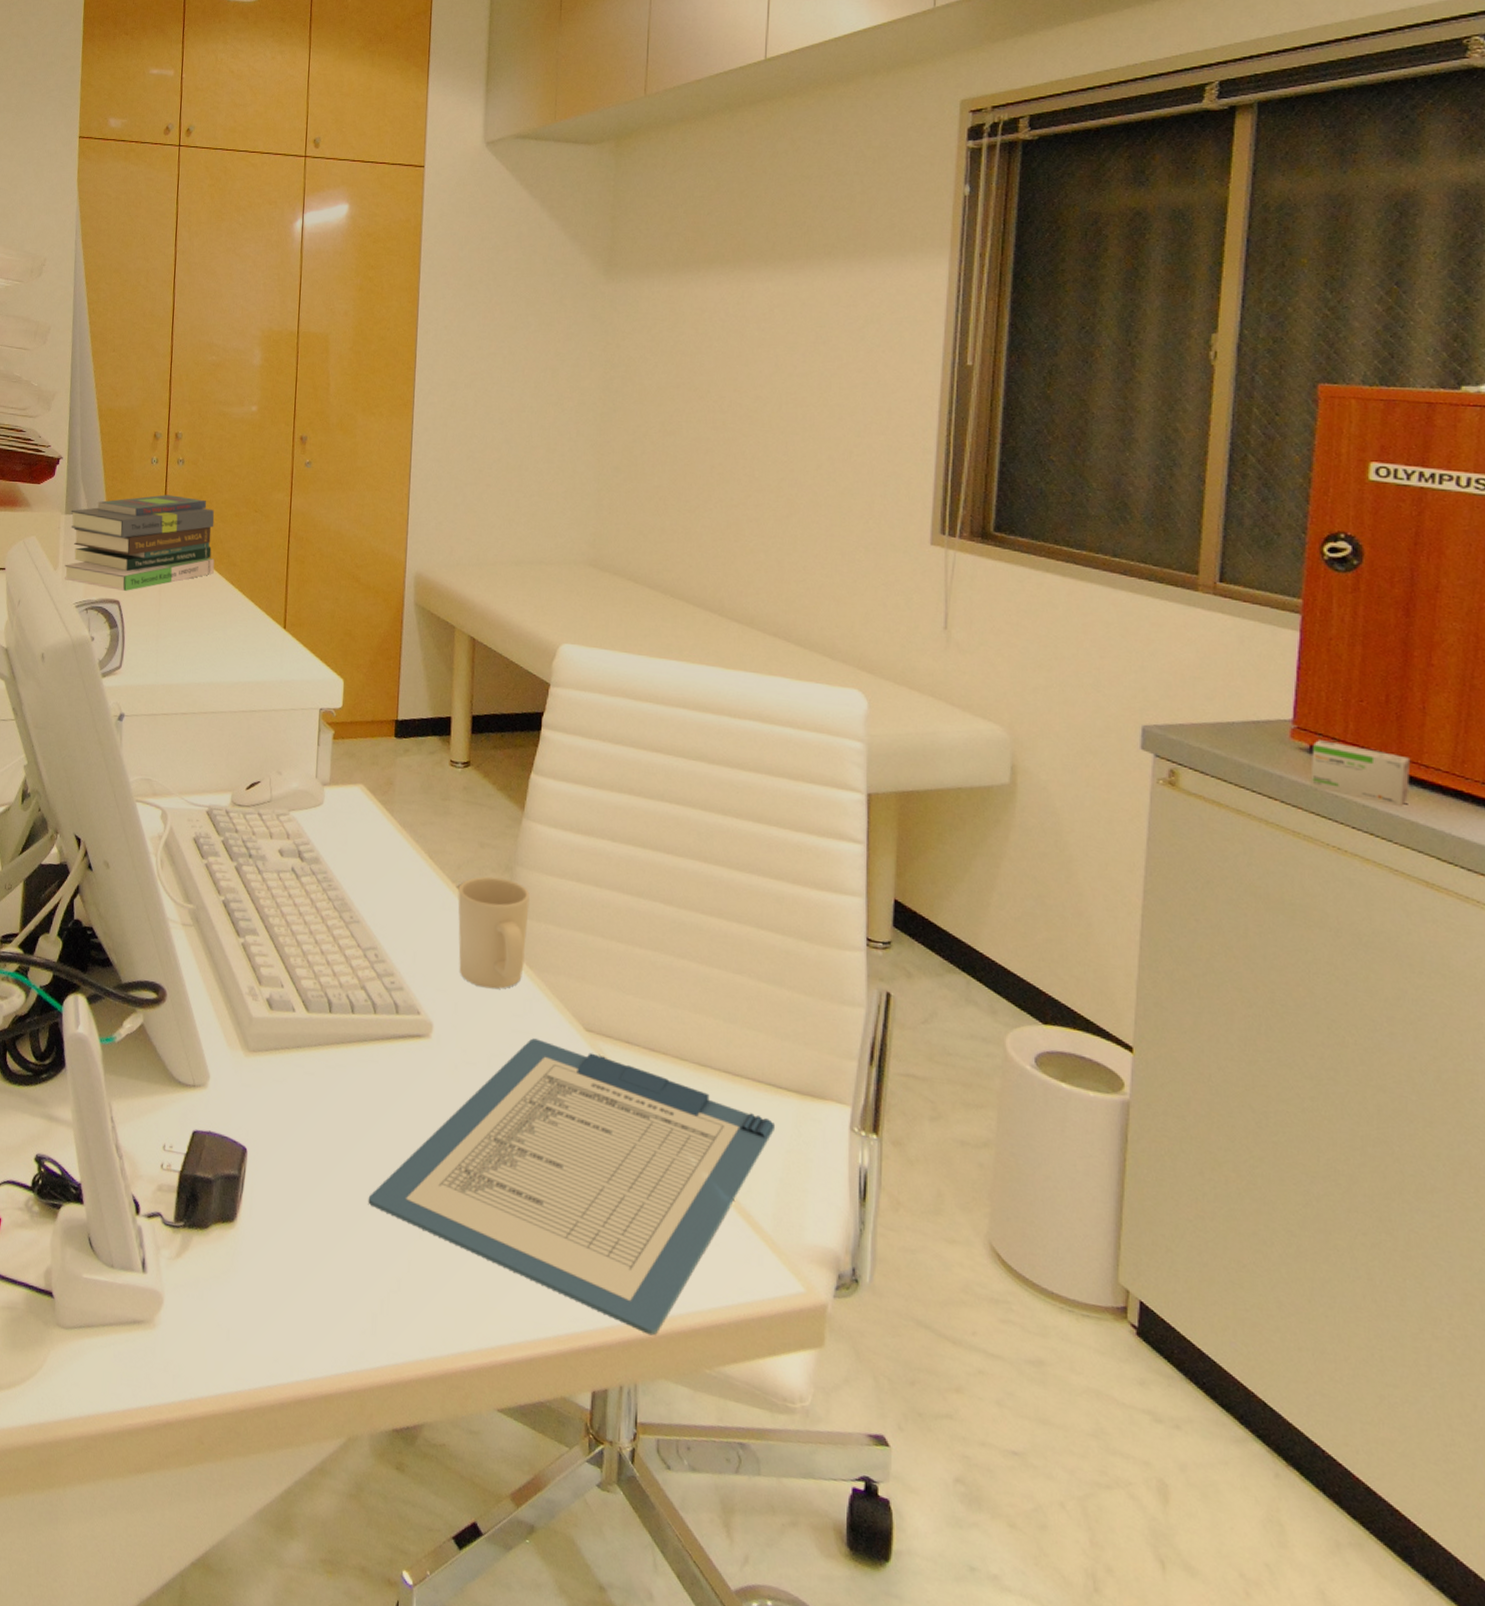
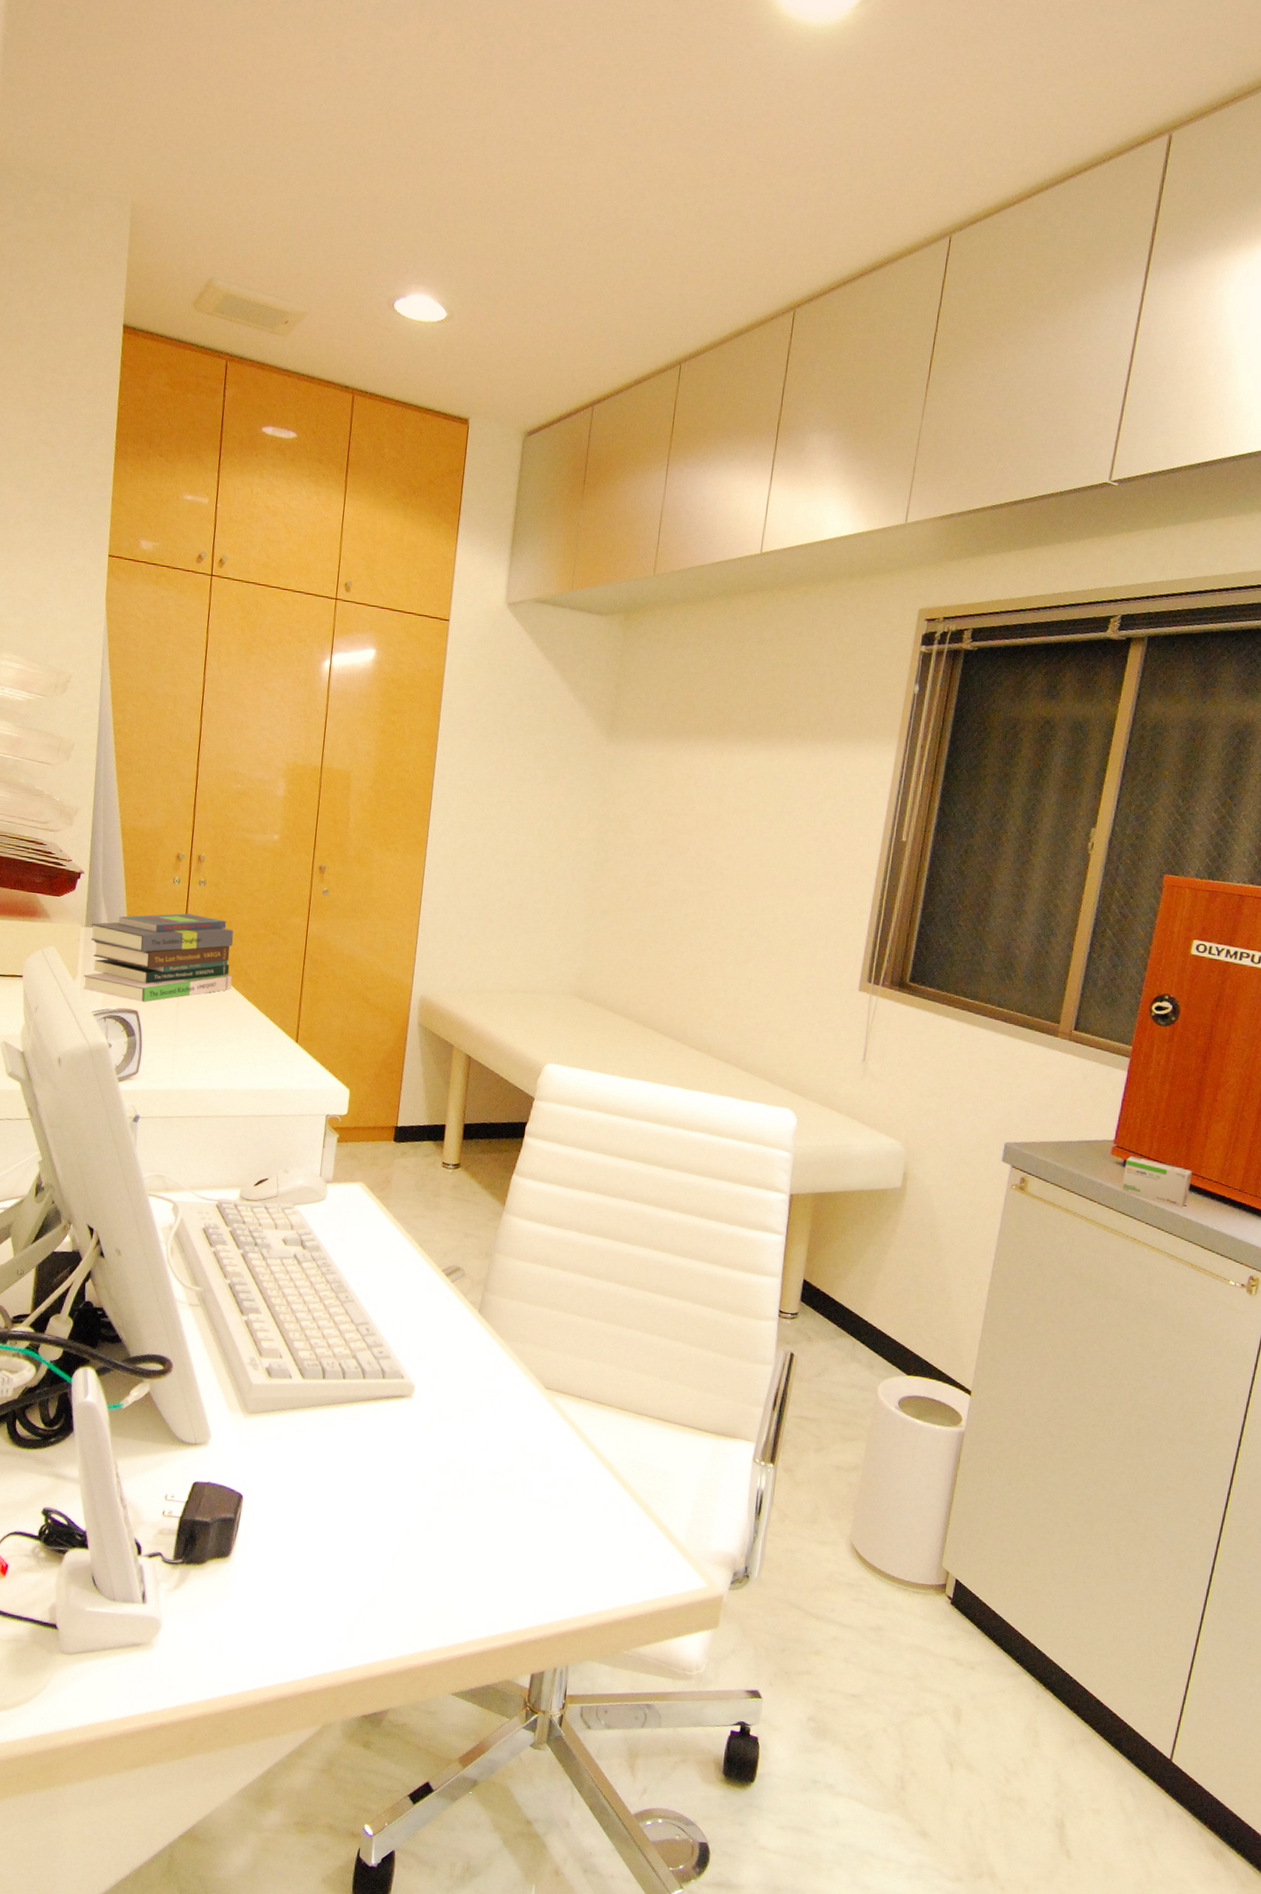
clipboard: present [368,1038,776,1336] -> none [350,1396,695,1628]
mug: present [458,876,530,989] -> none [440,1262,505,1356]

